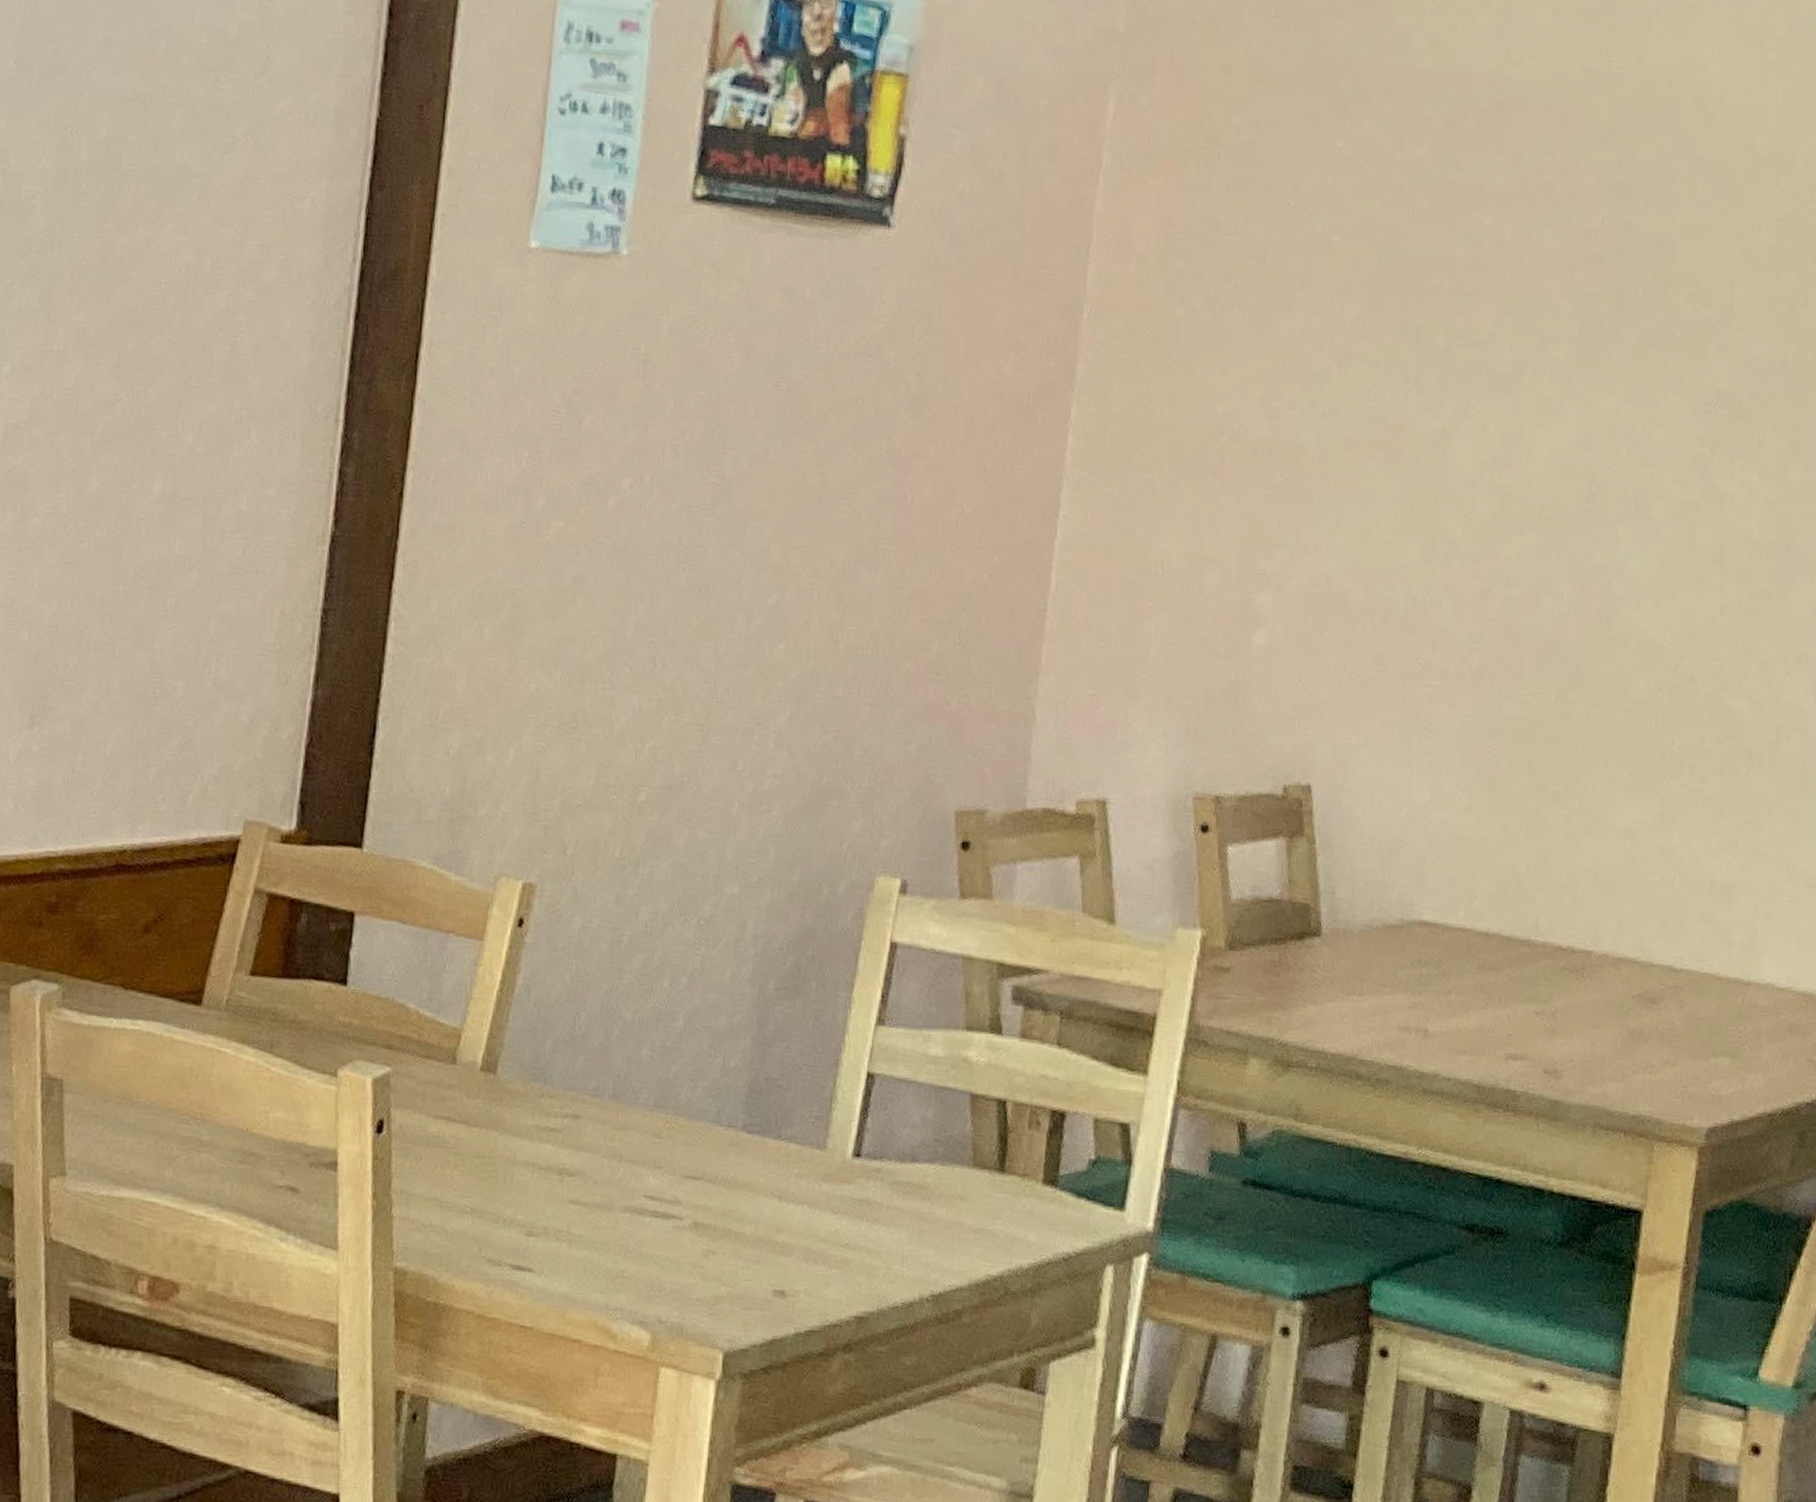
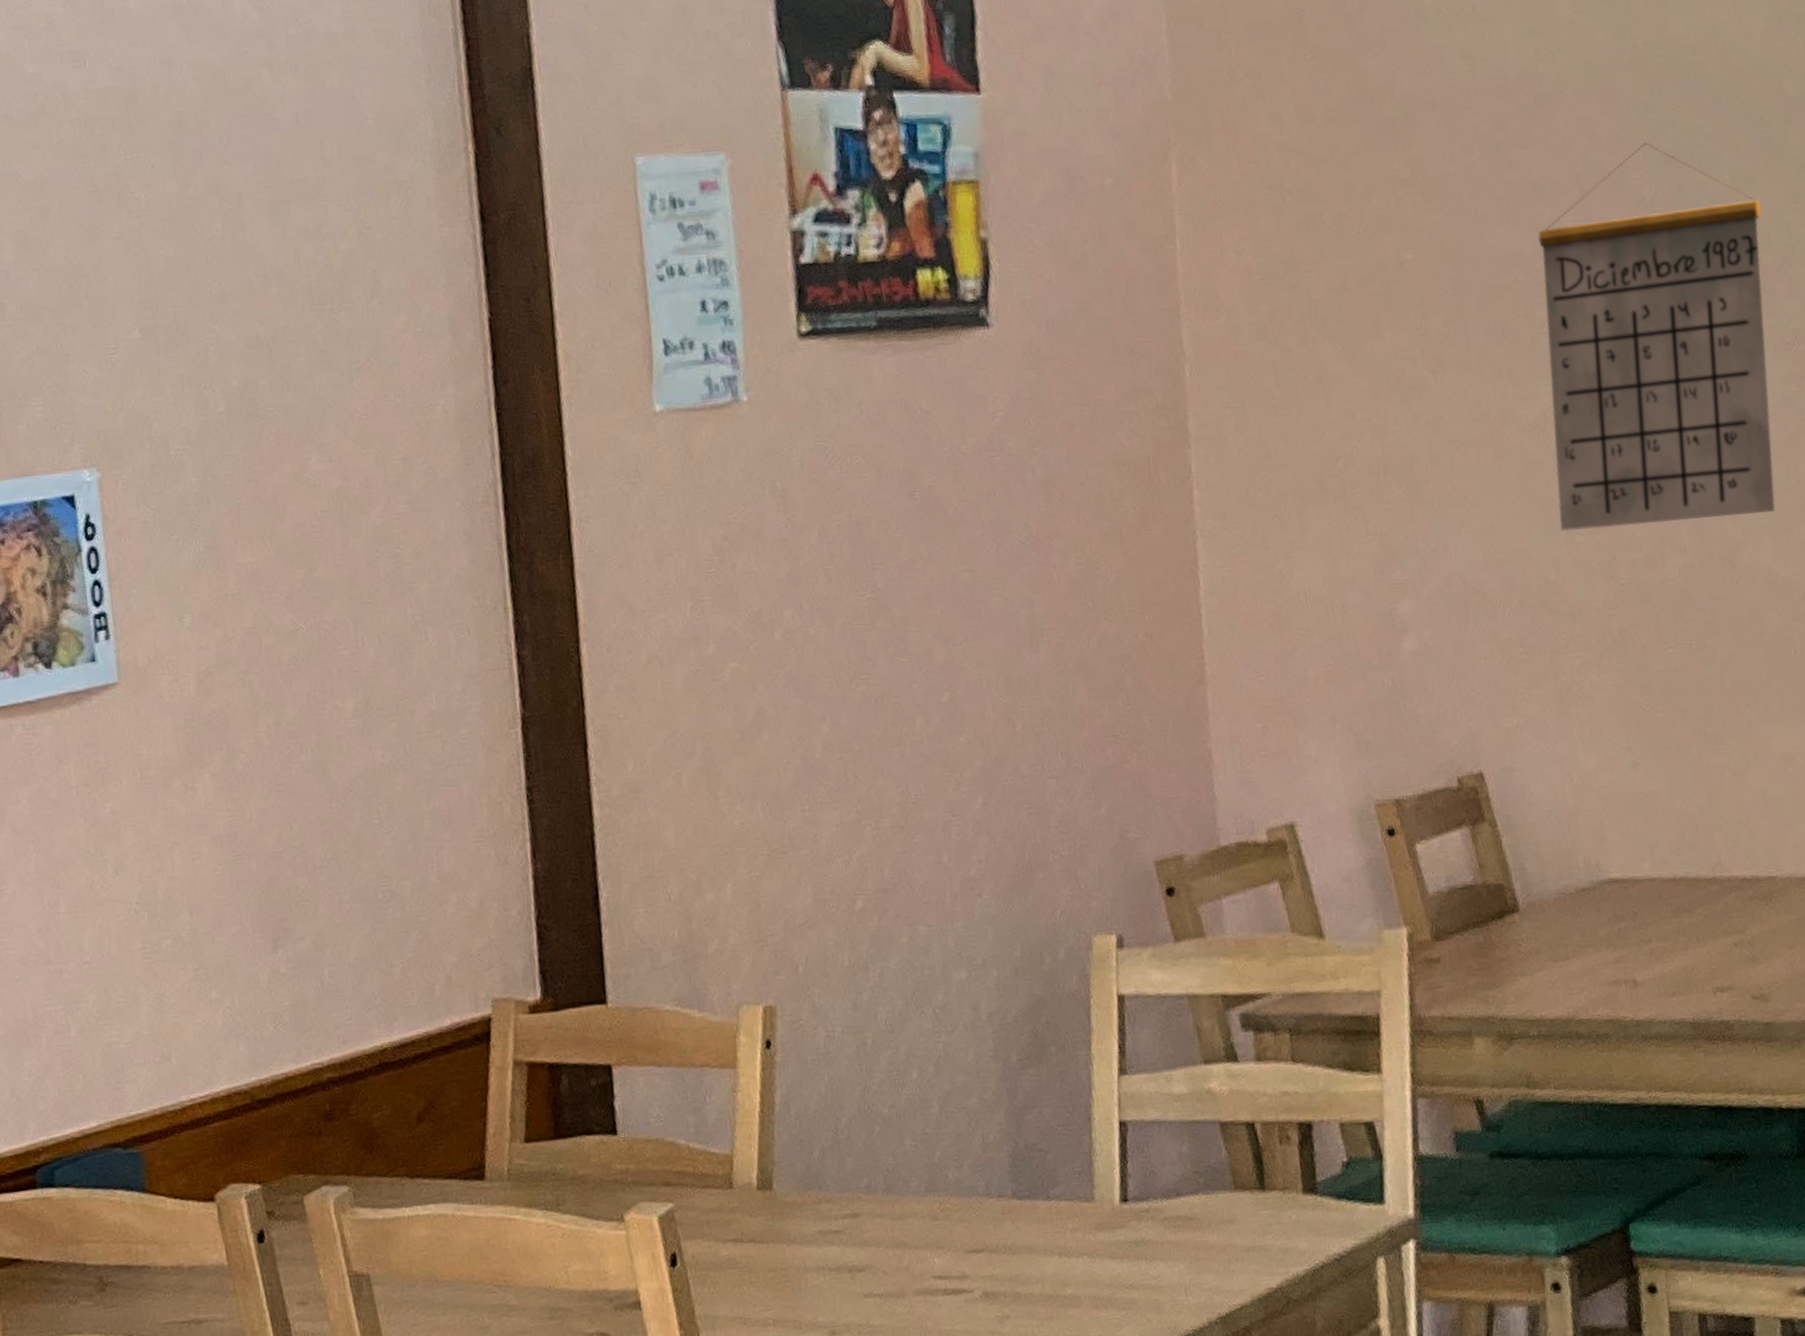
calendar: none [1438,170,1709,575] -> present [1538,143,1776,531]

